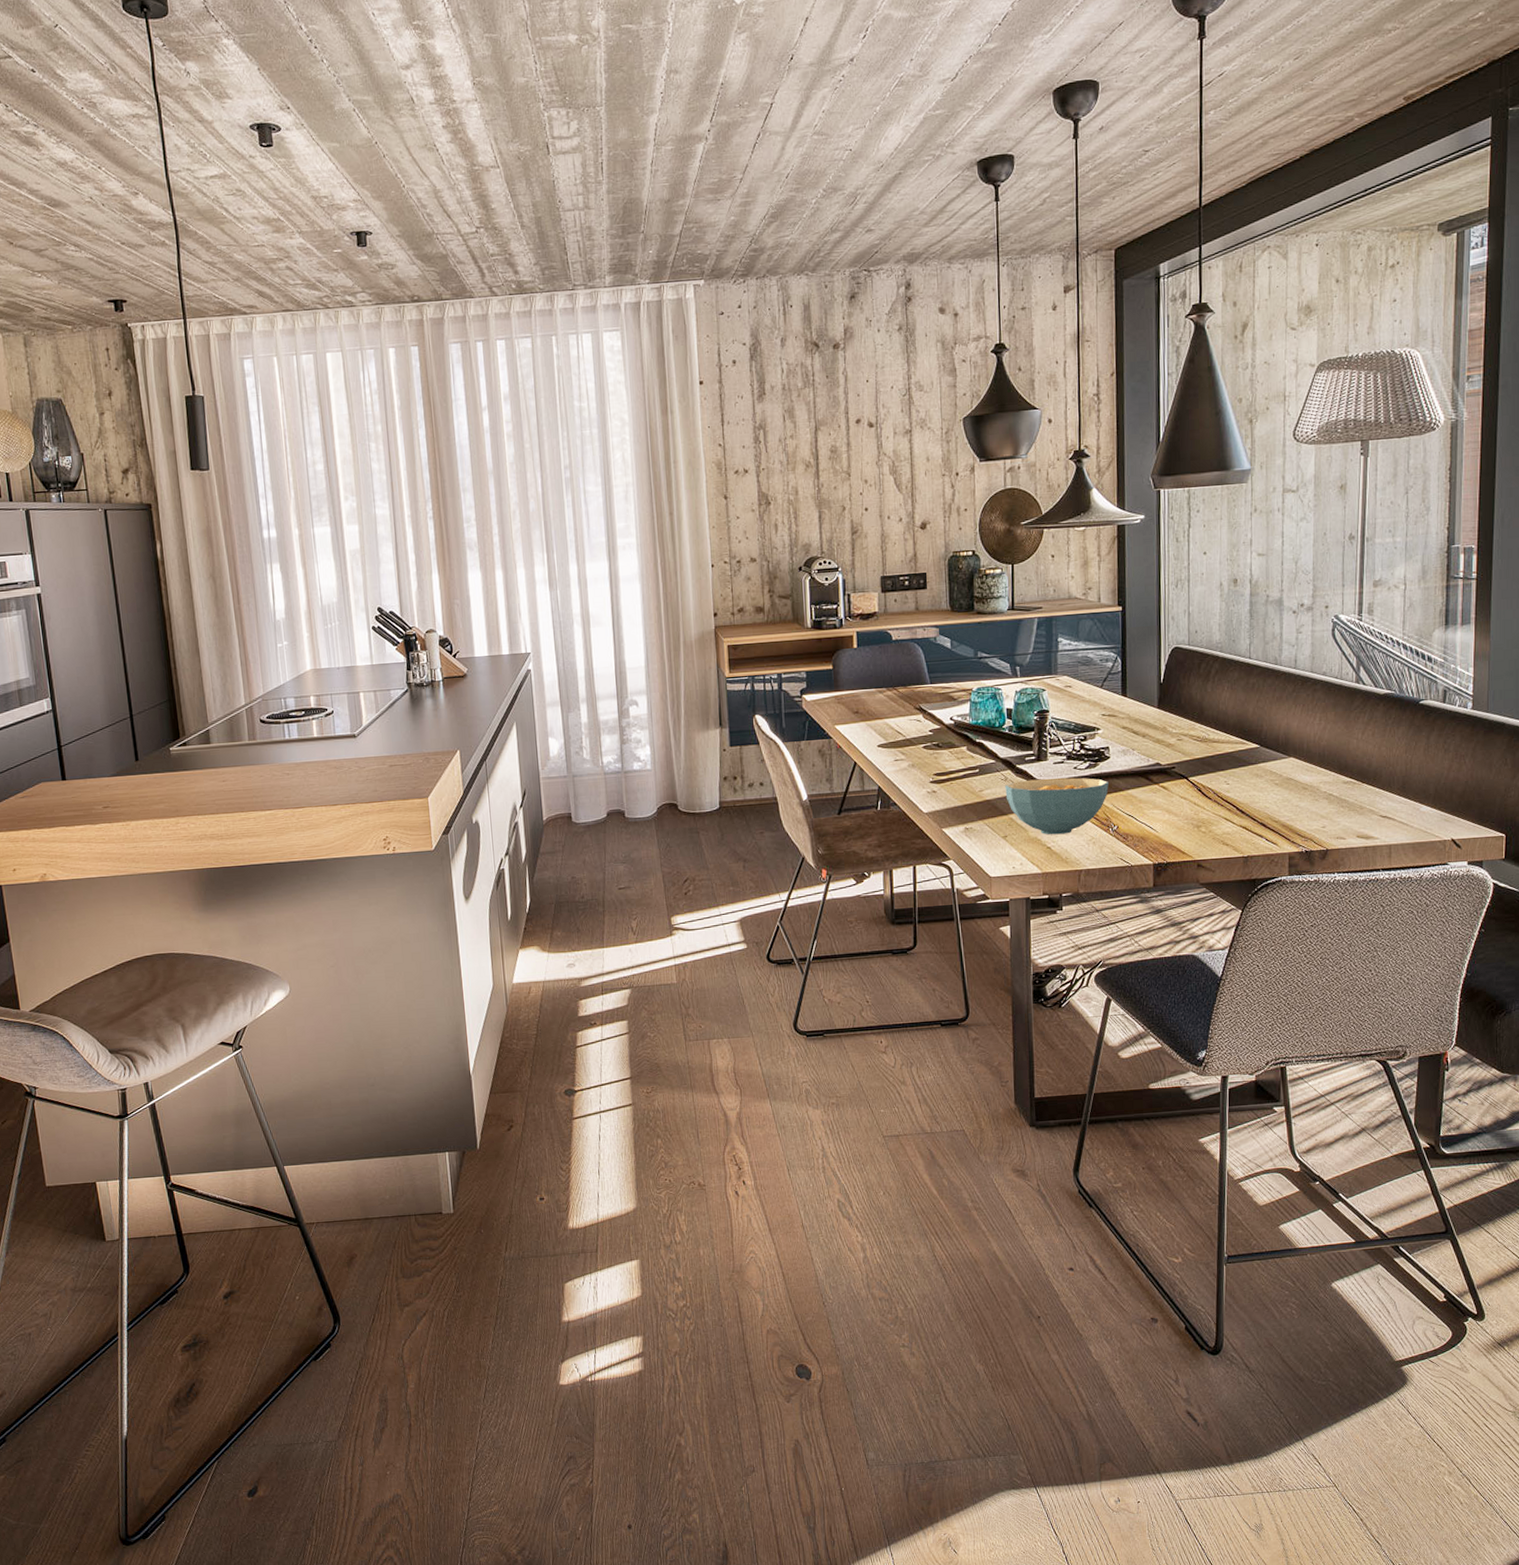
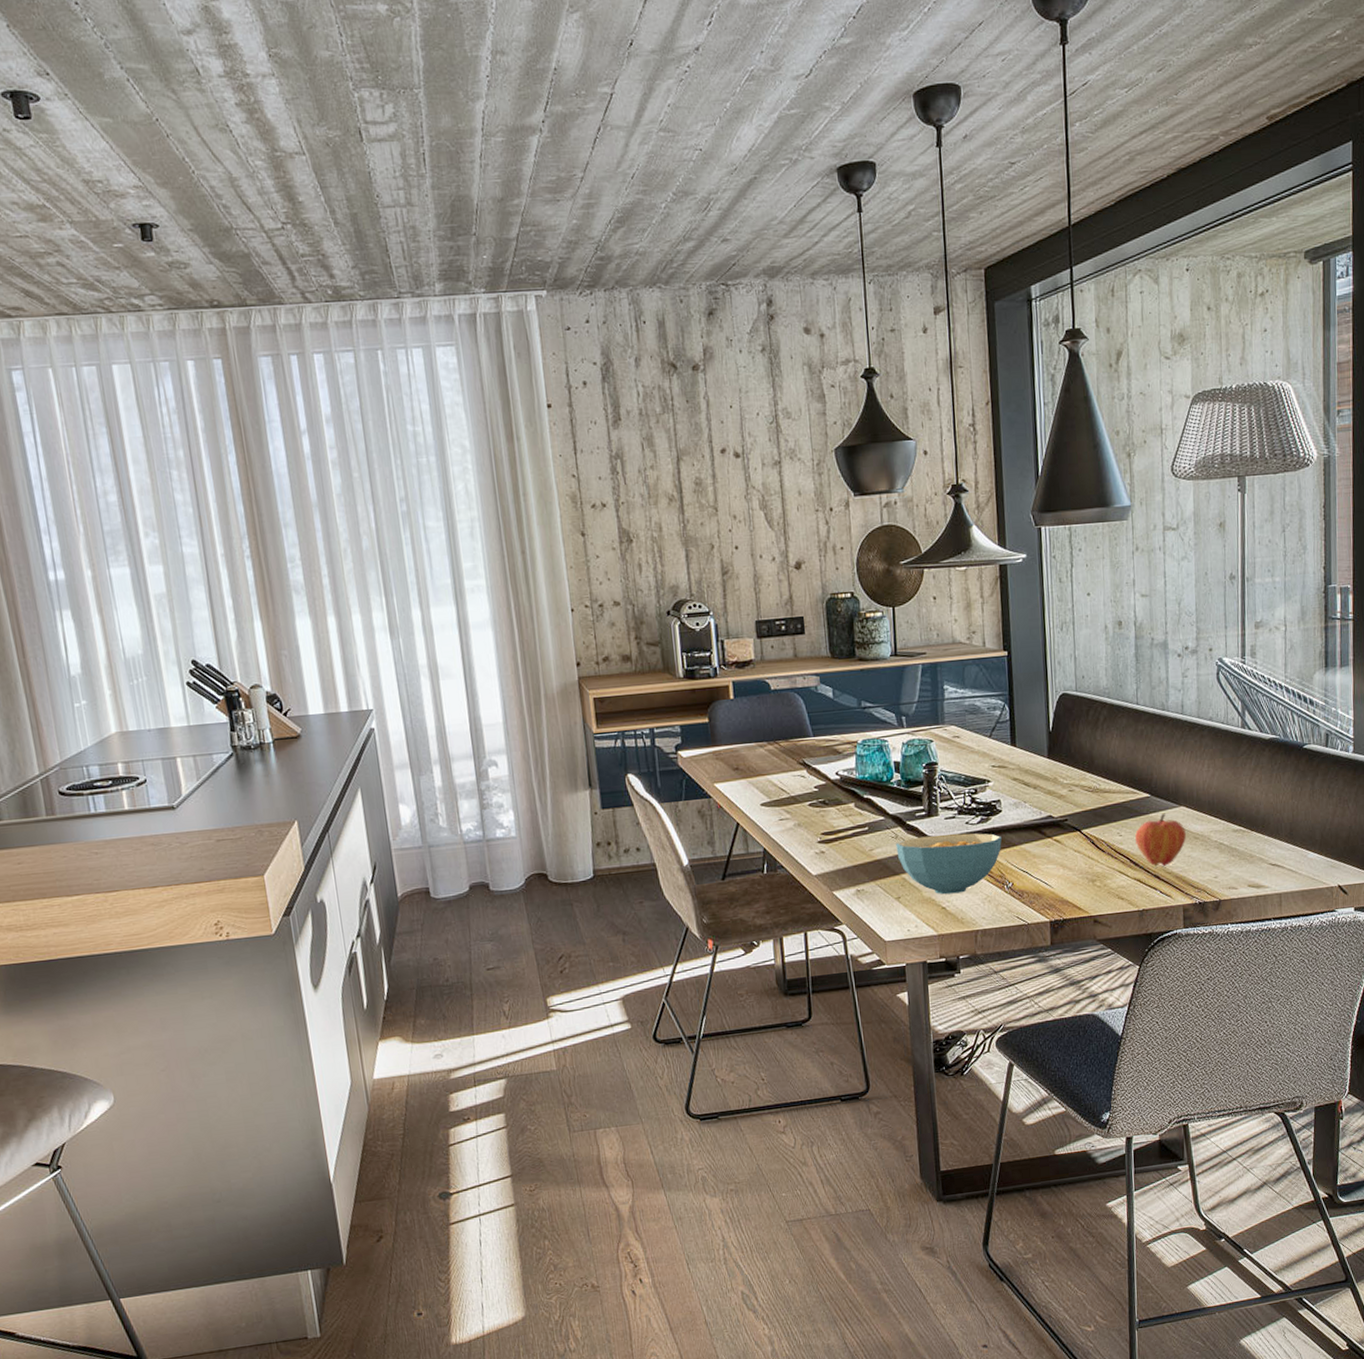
fruit: none [1243,763,1295,815] -> present [1135,813,1187,867]

